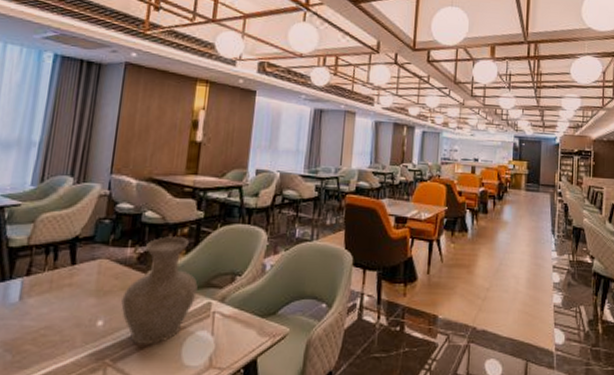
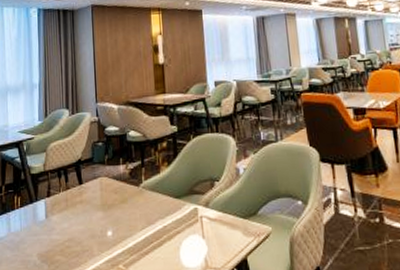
vase: present [121,235,198,346] -> none [123,150,184,251]

